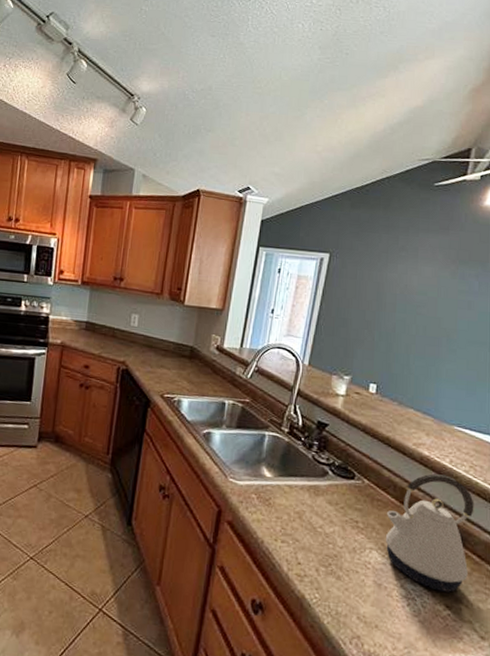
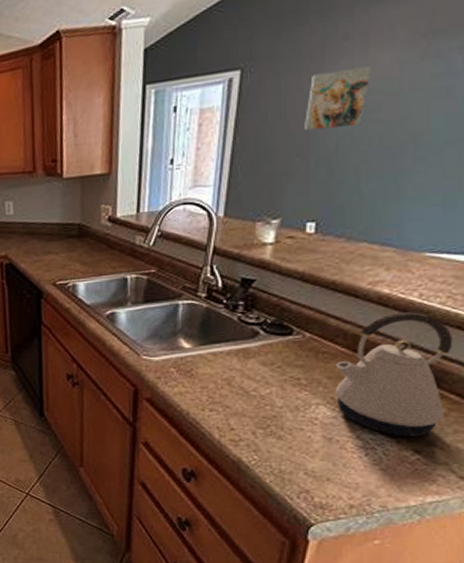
wall art: none [372,270,419,316] -> present [305,66,371,131]

